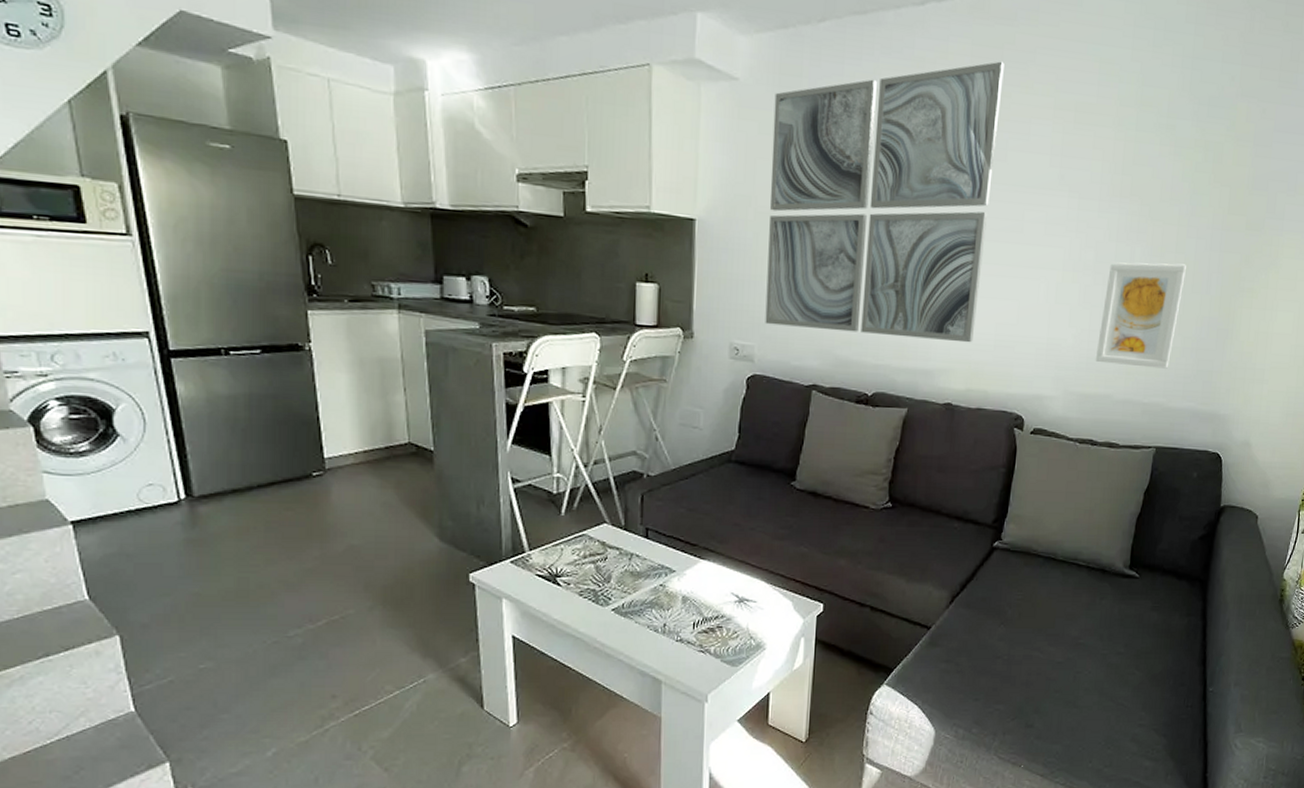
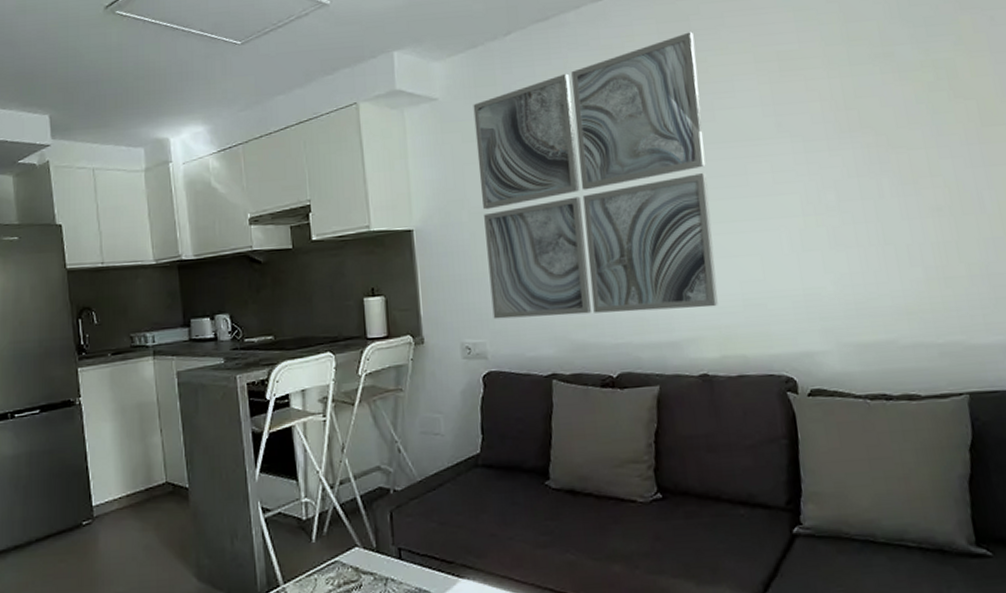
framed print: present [1095,262,1186,369] -> none [856,186,958,307]

